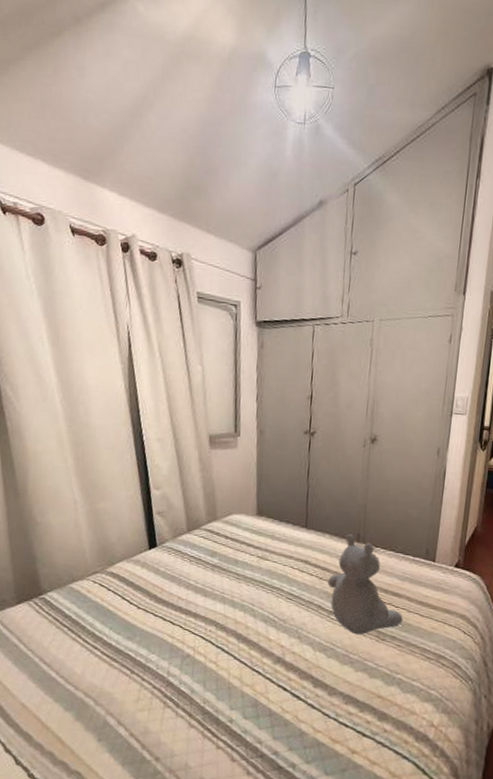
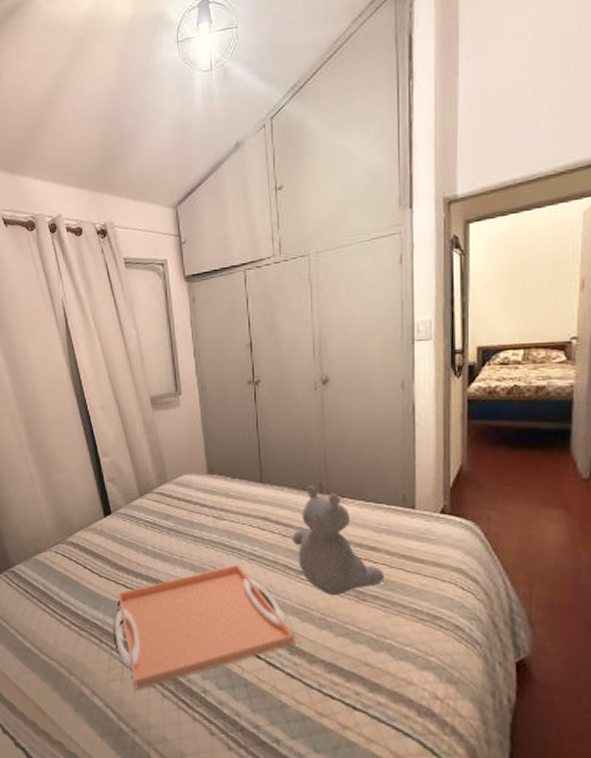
serving tray: none [146,602,321,720] -> present [113,564,296,691]

